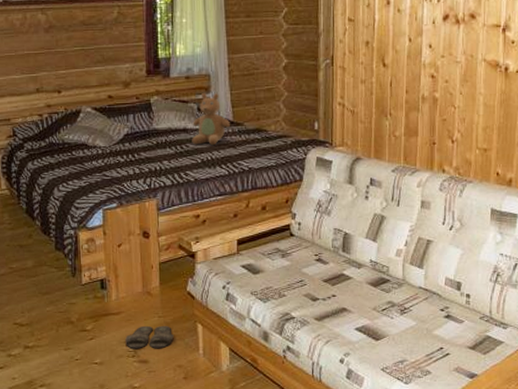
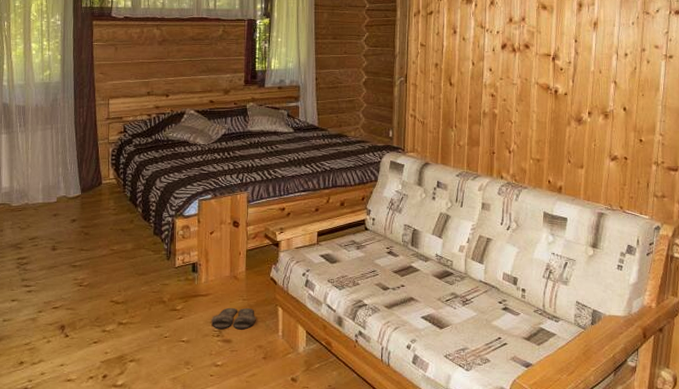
teddy bear: present [192,93,231,146] -> none [281,102,316,148]

